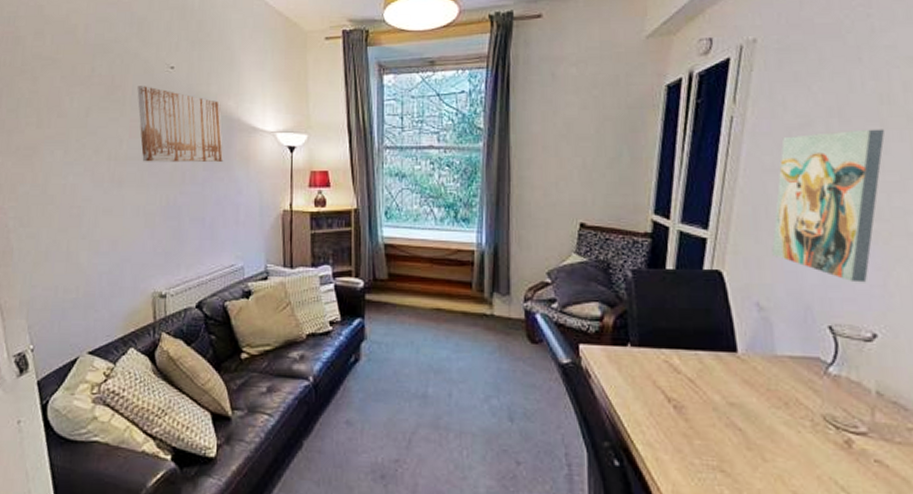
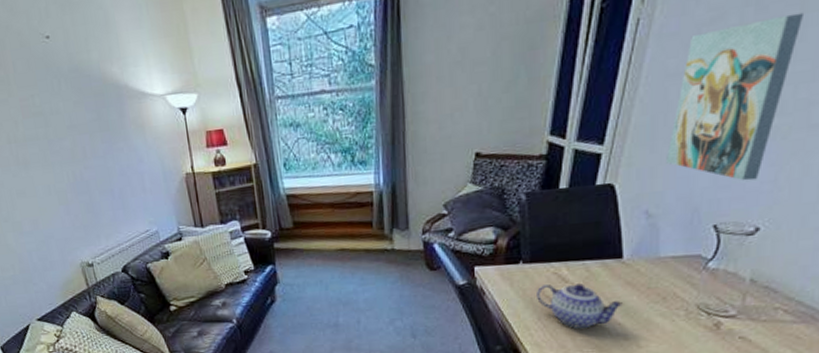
wall art: present [137,86,224,163] -> none [17,60,120,141]
teapot: none [647,372,743,431] -> present [537,283,624,329]

